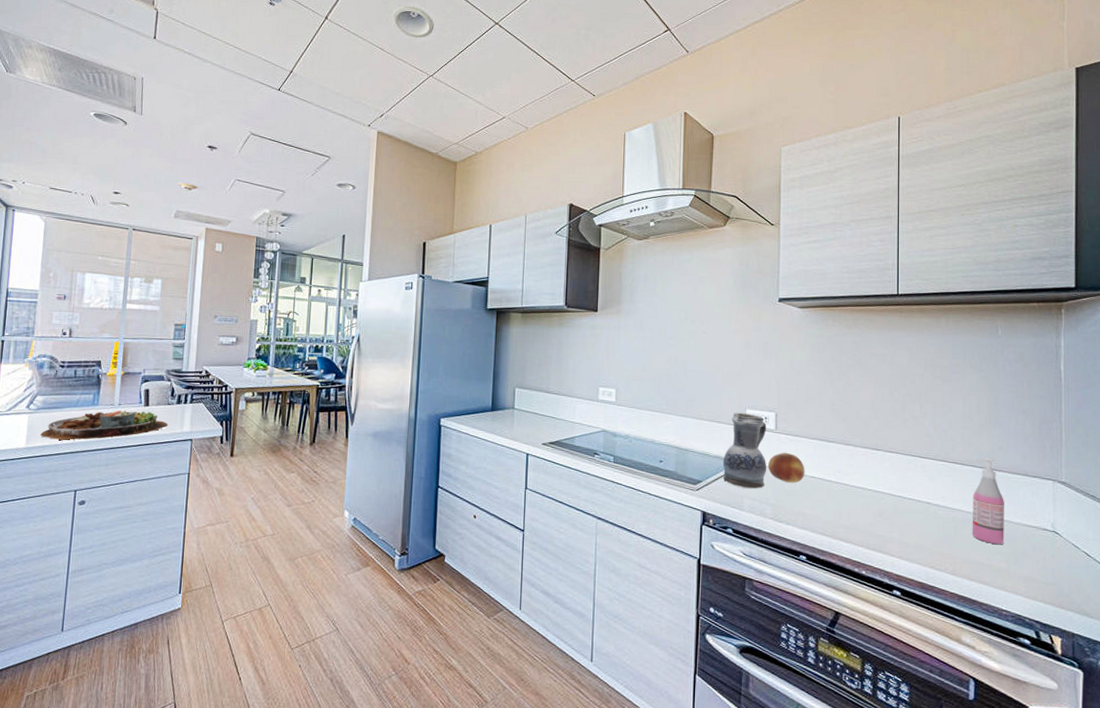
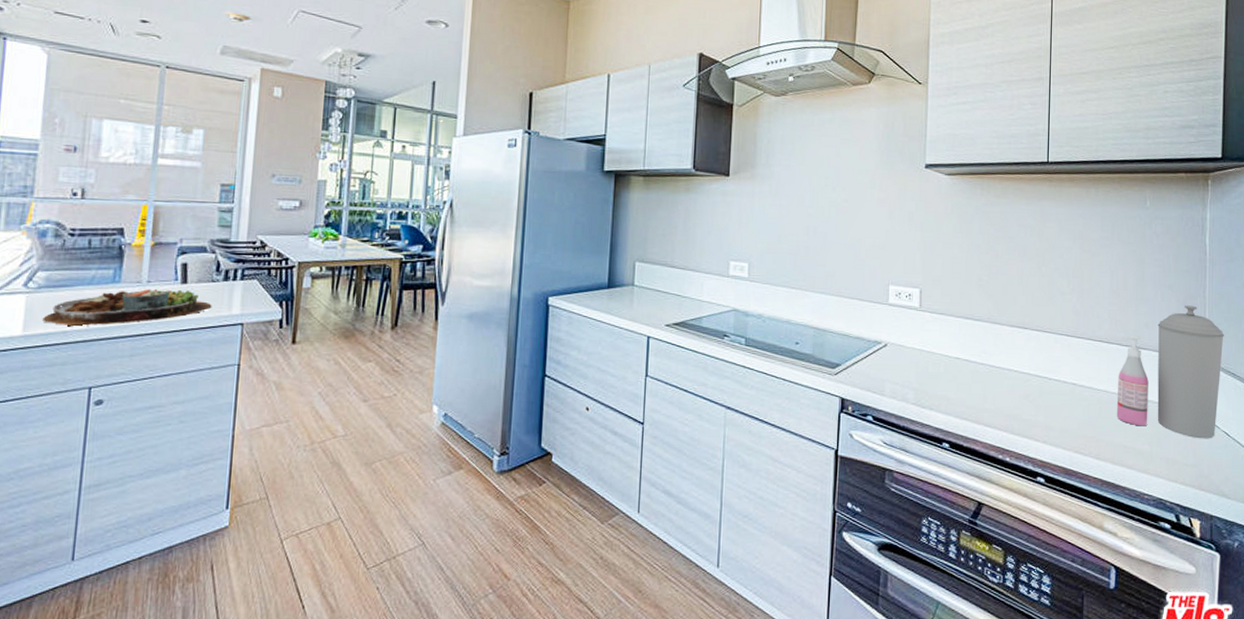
ceramic jug: present [722,412,767,490] -> none [863,288,911,373]
fruit: present [767,452,805,484] -> none [910,331,950,366]
canister: none [1012,429,1082,559] -> present [1157,305,1224,439]

